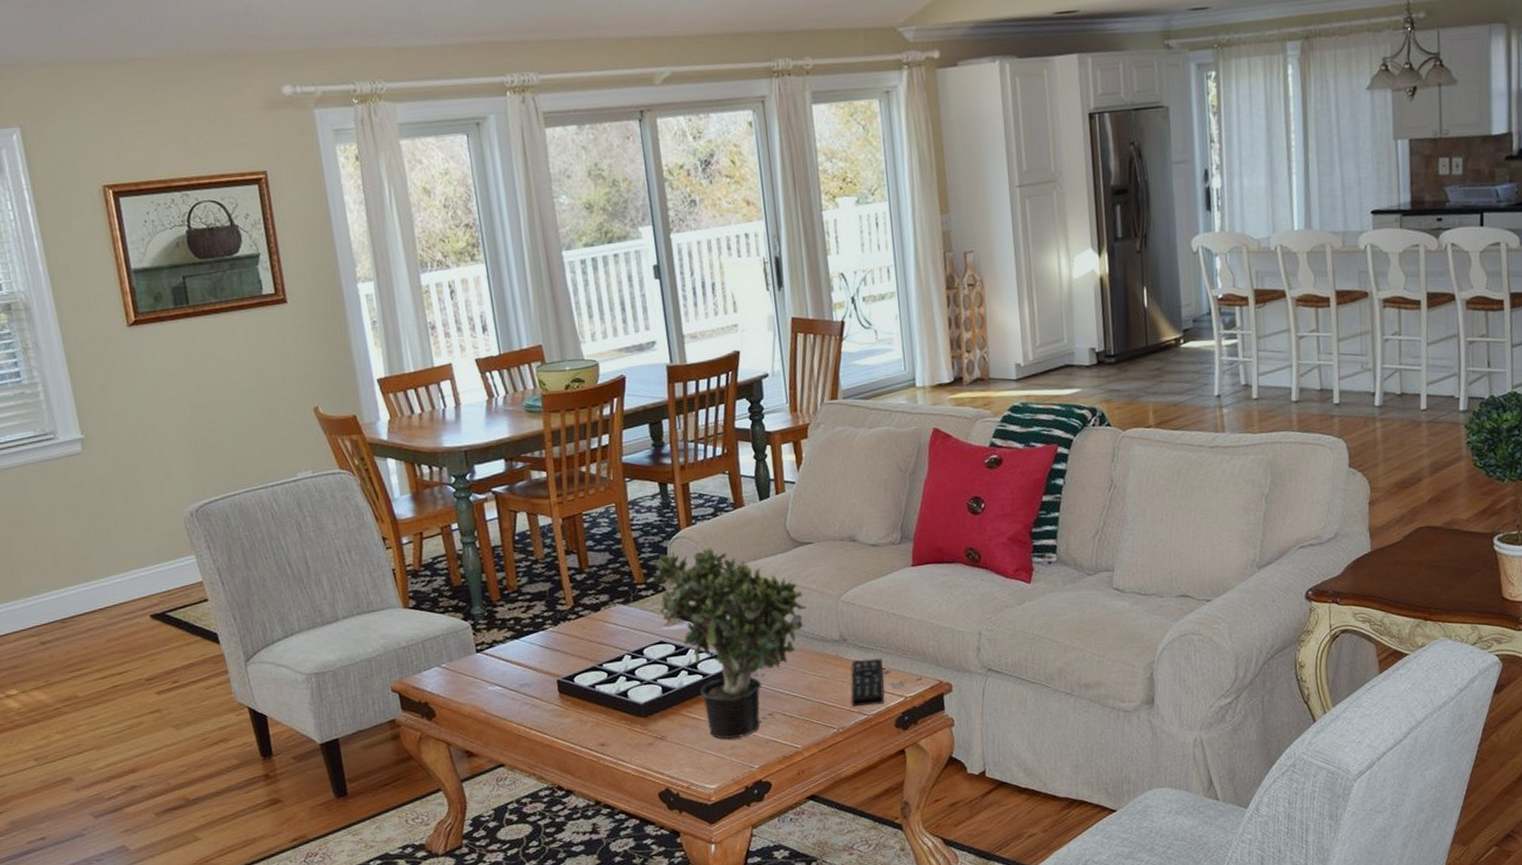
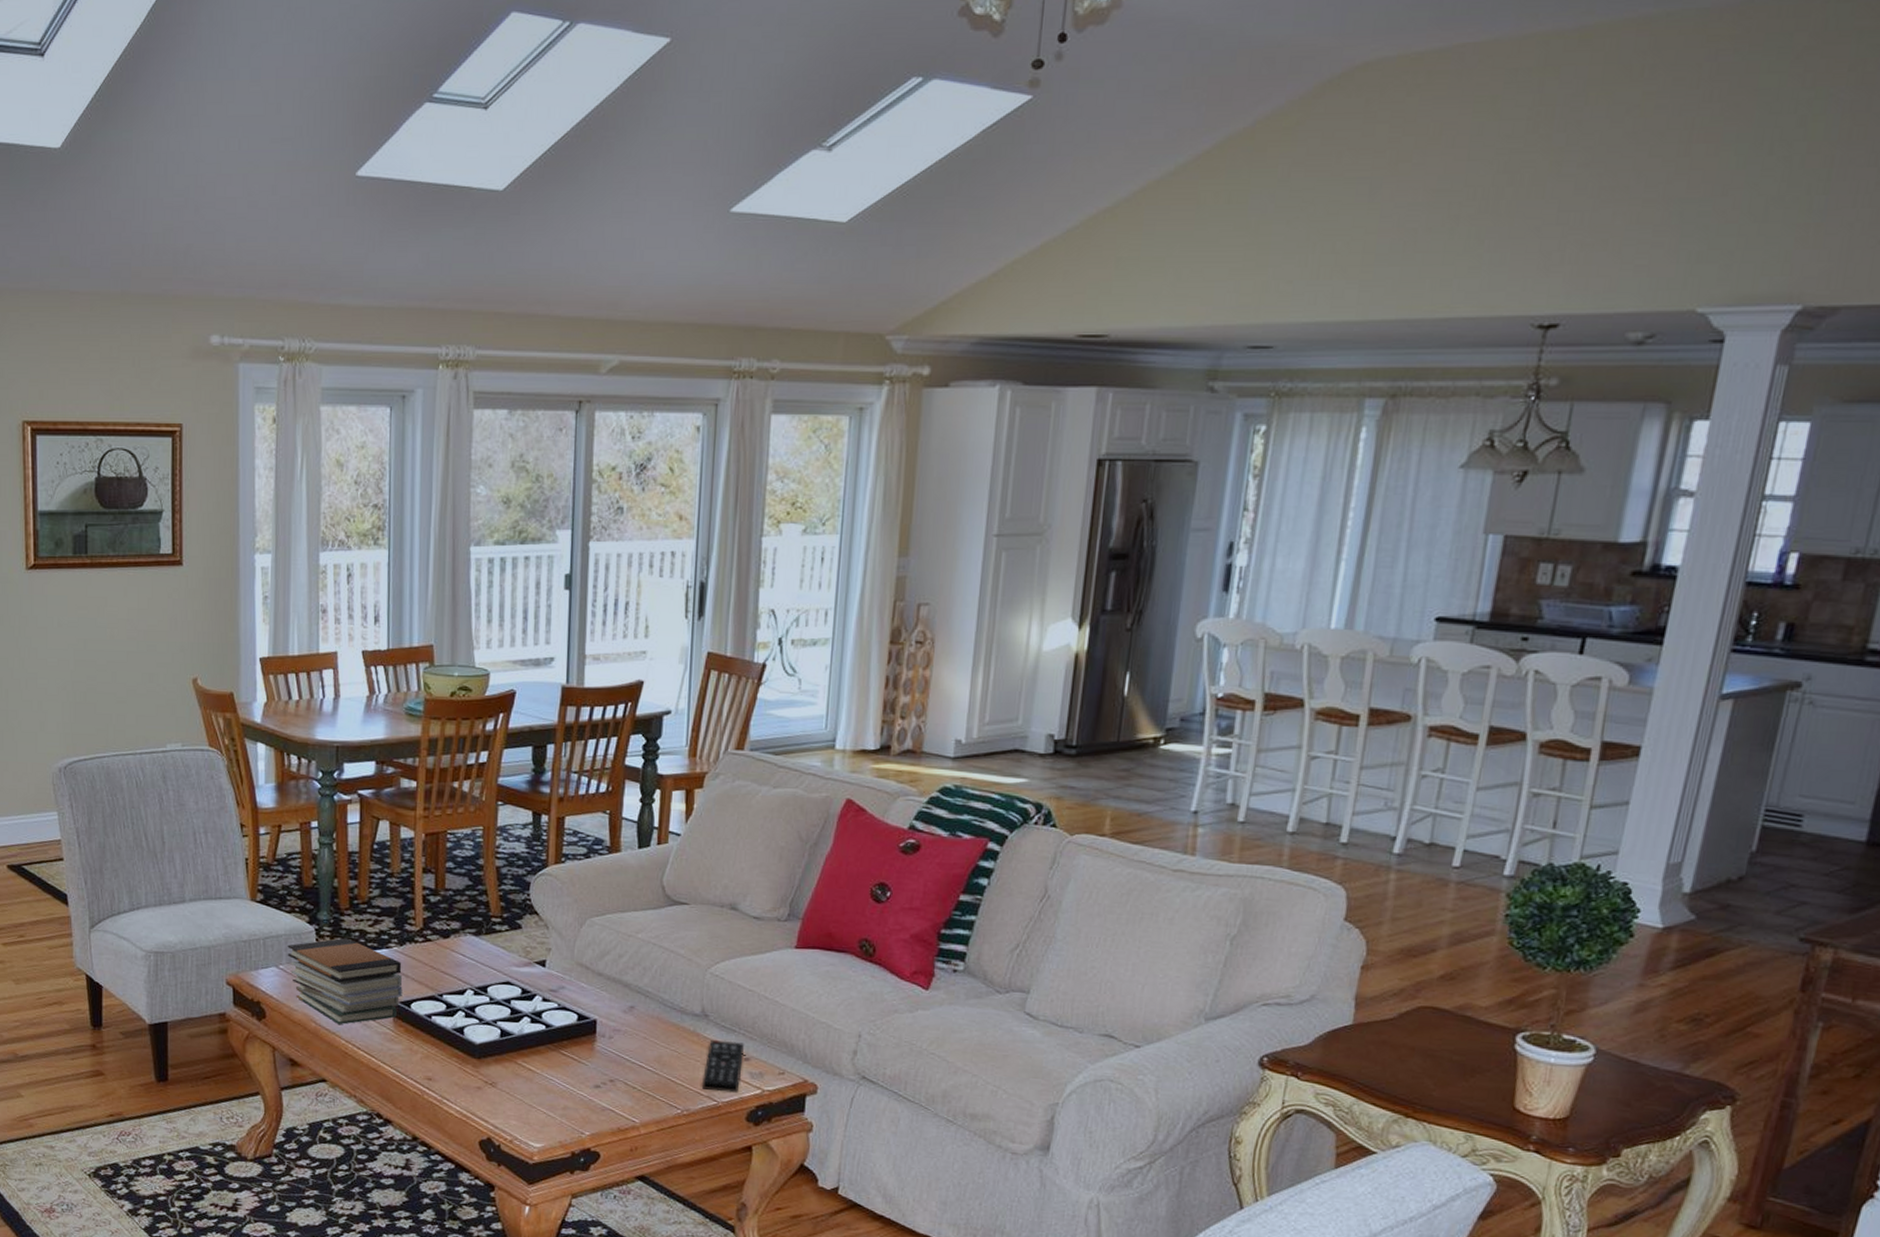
book stack: none [446,627,565,710] -> present [287,938,403,1025]
potted plant: present [649,547,807,739] -> none [505,888,671,1099]

